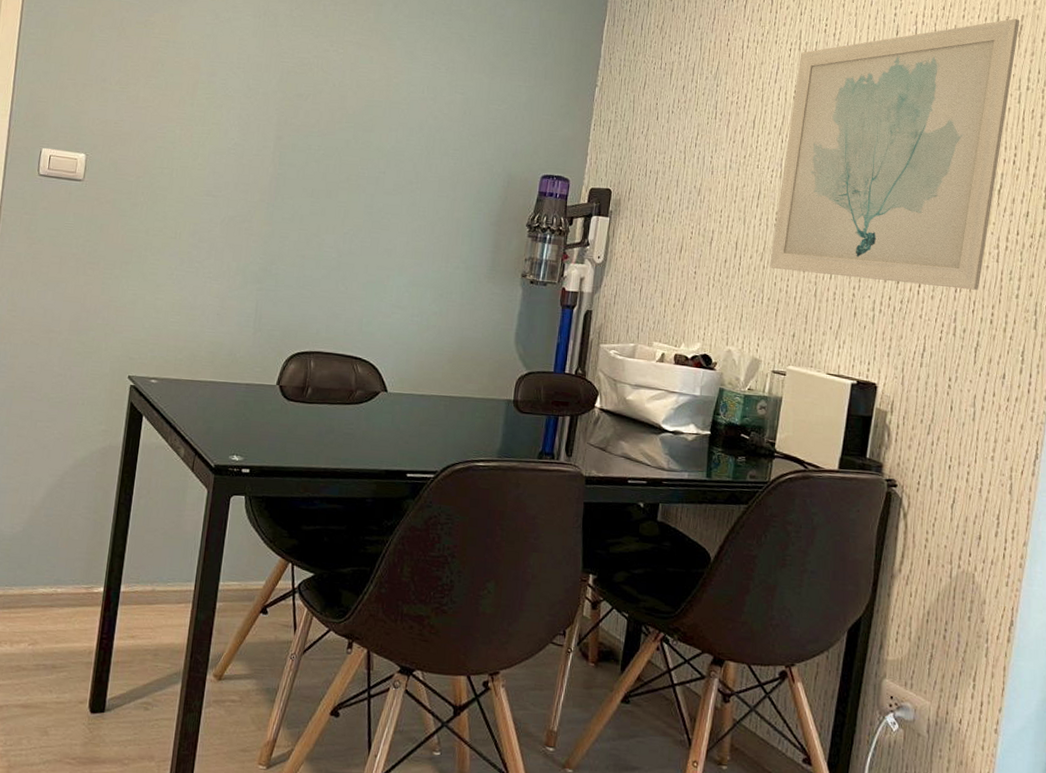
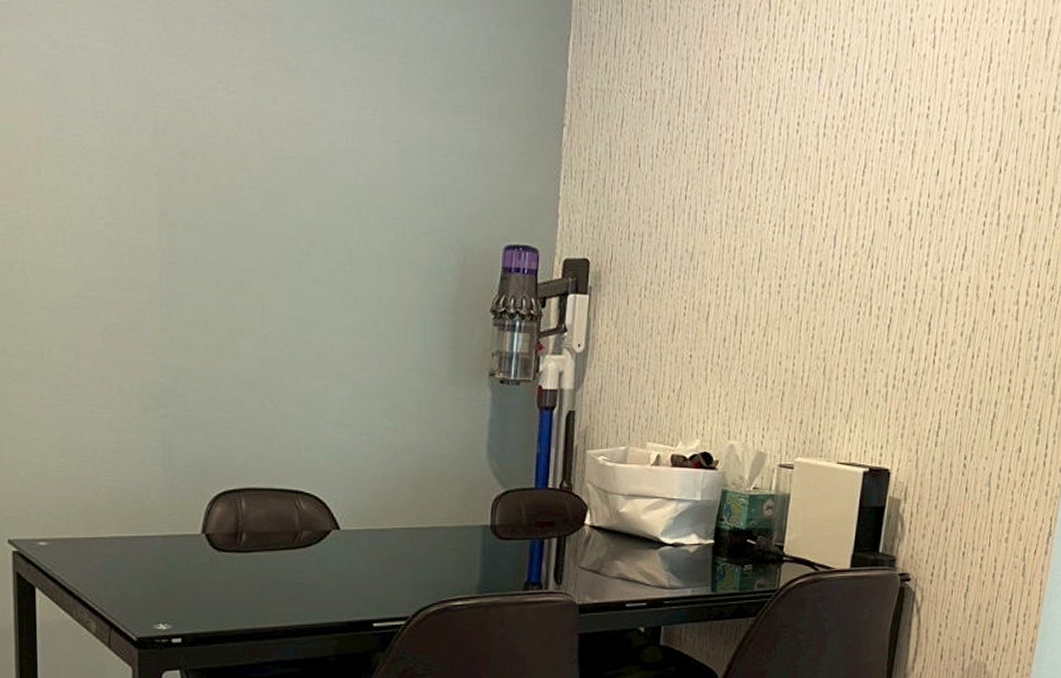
wall art: present [770,19,1020,290] -> none [774,21,1048,355]

